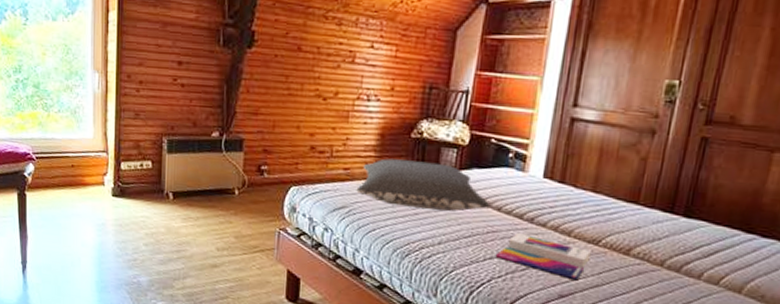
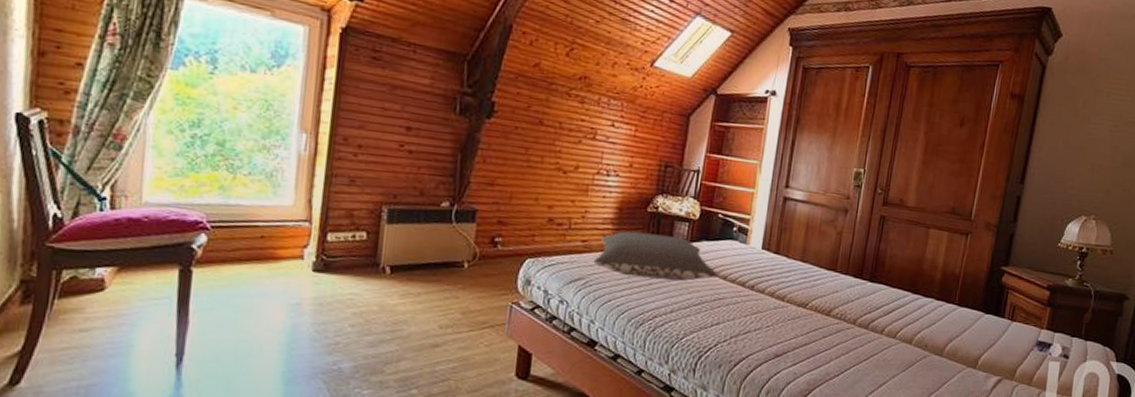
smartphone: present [495,232,591,281] -> none [721,298,801,341]

